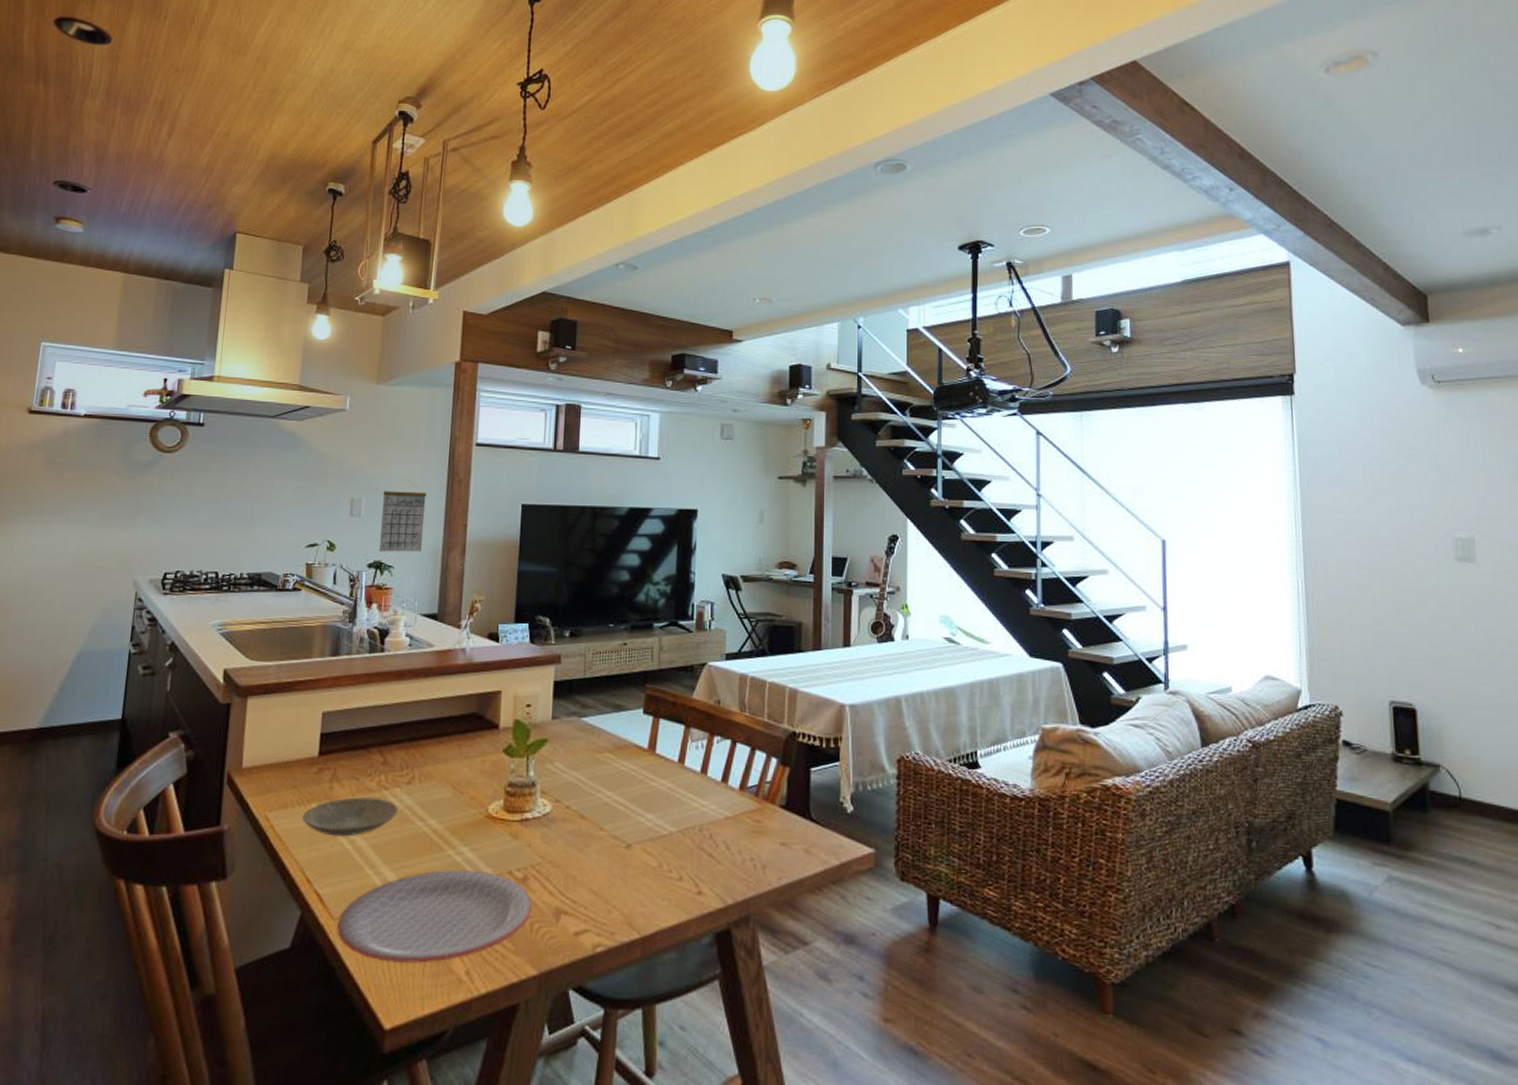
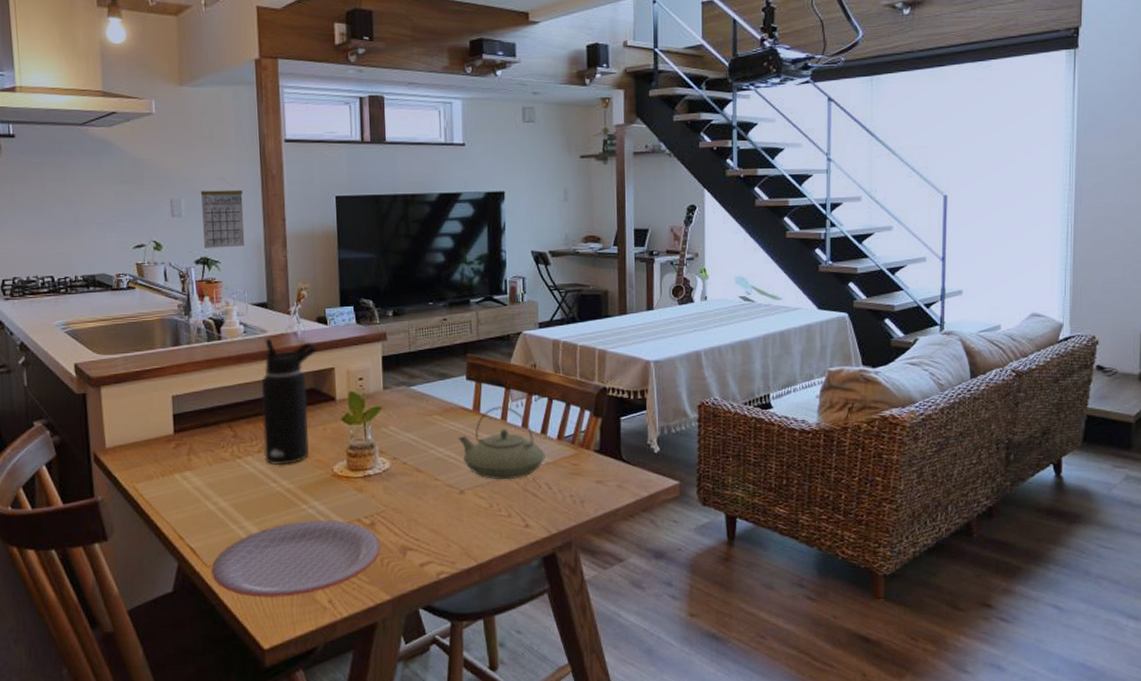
plate: present [302,797,398,837] -> none [167,466,252,500]
water bottle: none [413,653,485,801] -> present [261,338,317,466]
teapot: none [629,746,725,835] -> present [458,406,545,480]

